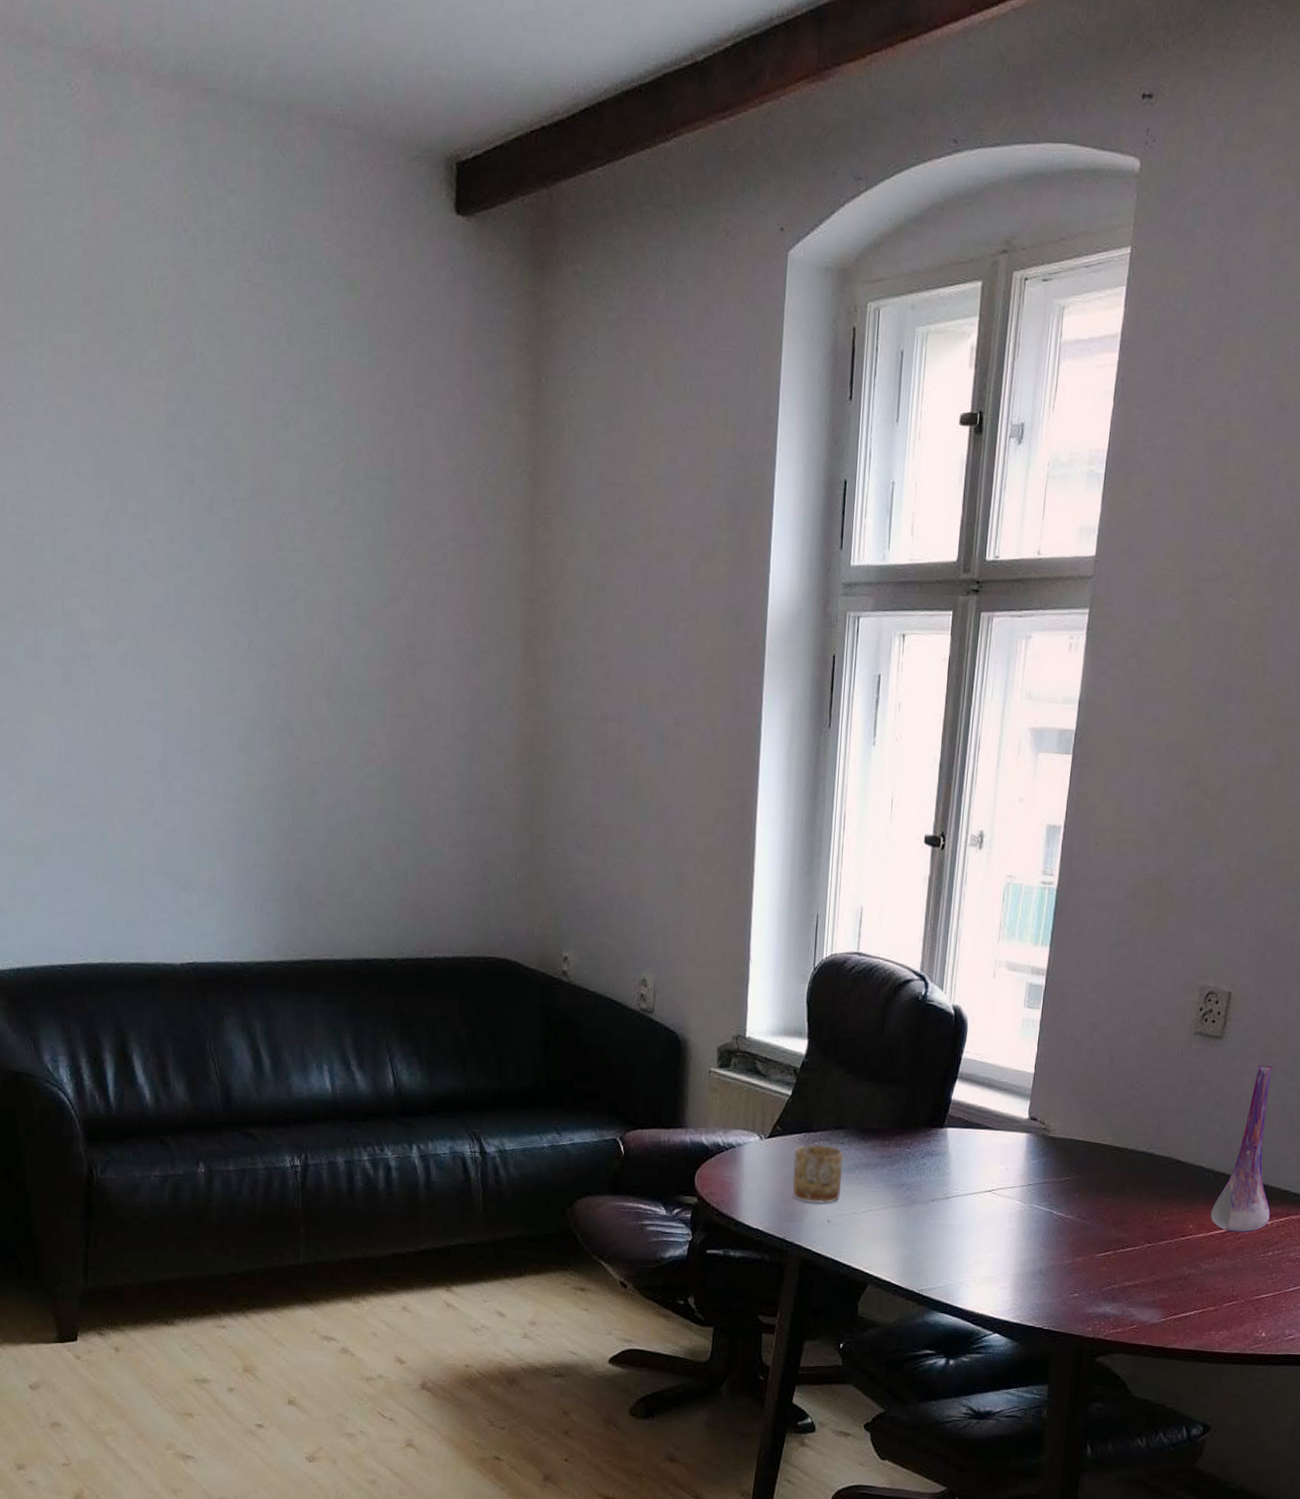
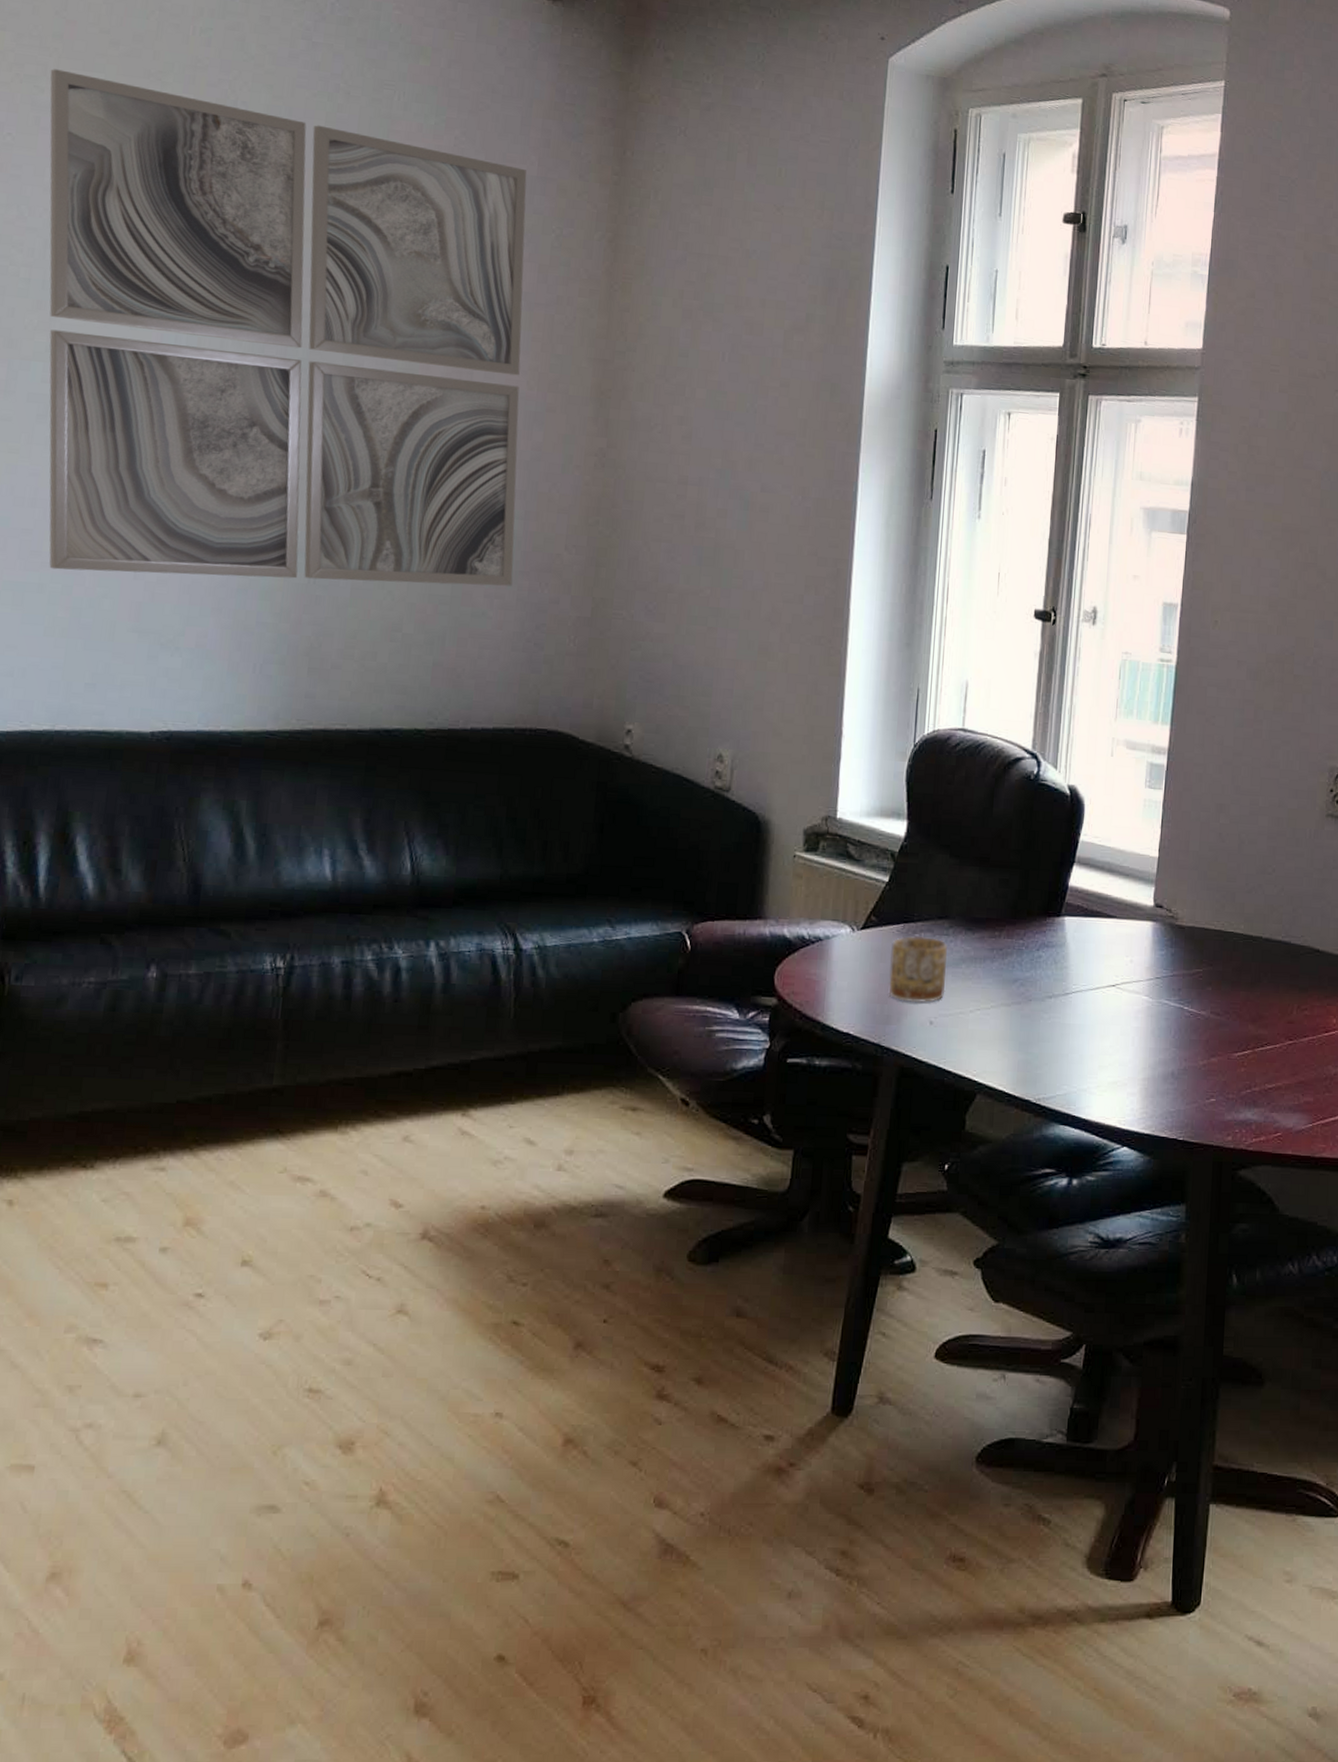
wall art: none [36,333,462,825] -> present [49,69,527,586]

